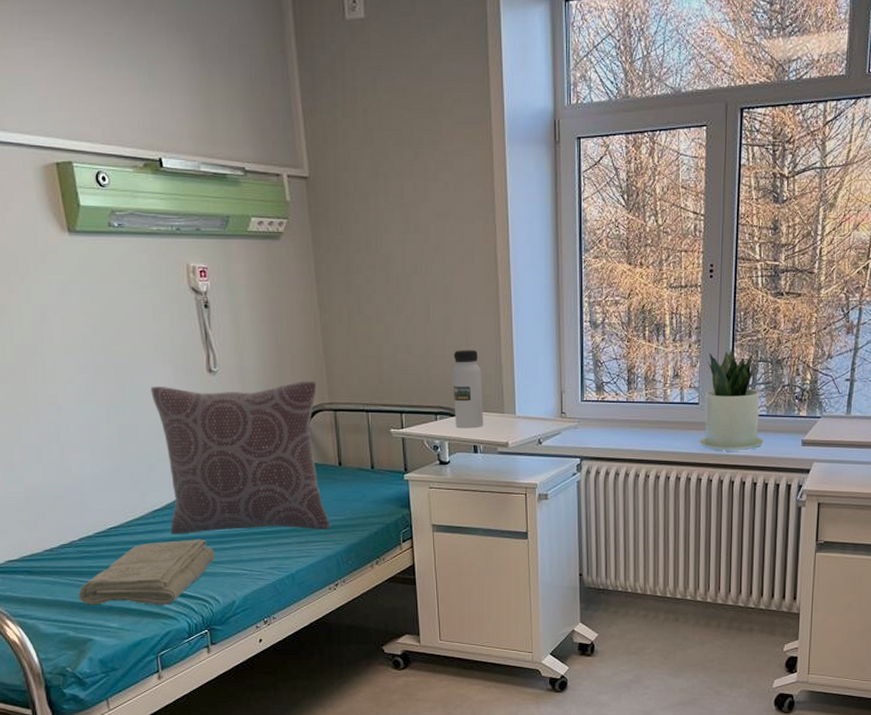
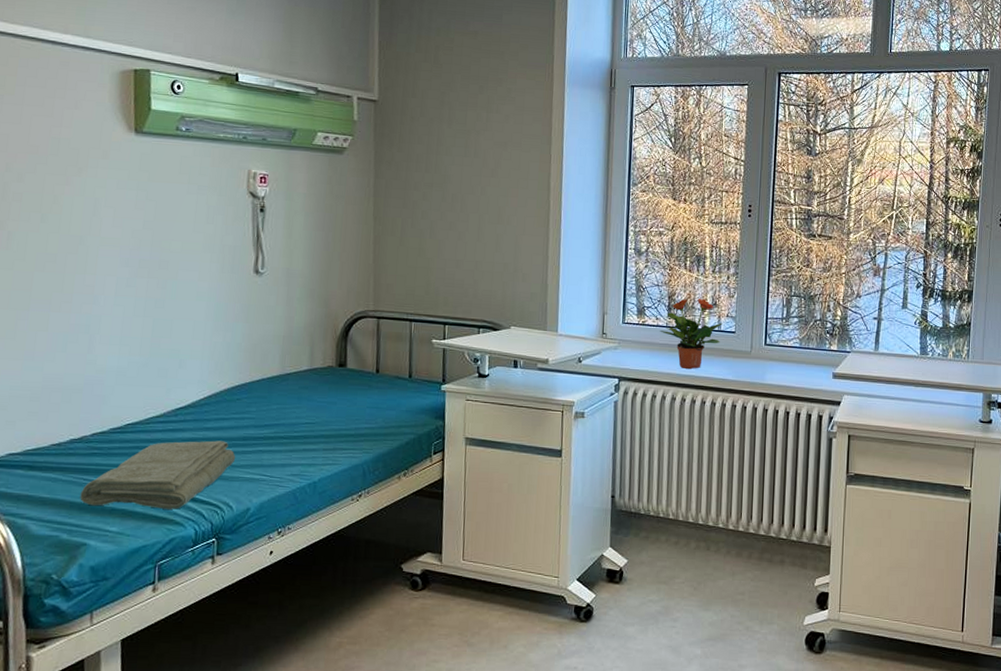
pillow: present [151,381,330,534] -> none [191,283,363,437]
water bottle: present [452,350,484,428] -> none [497,267,527,343]
potted plant: none [620,370,685,444] -> present [660,298,723,369]
planter: present [699,349,764,451] -> none [734,283,797,381]

